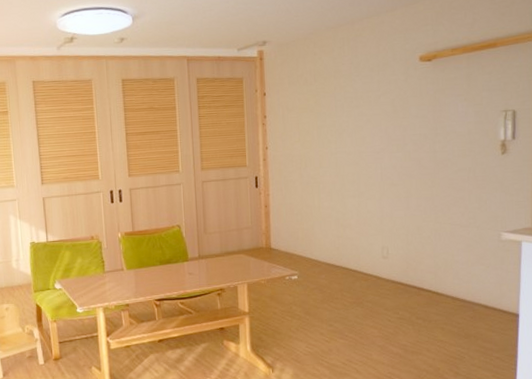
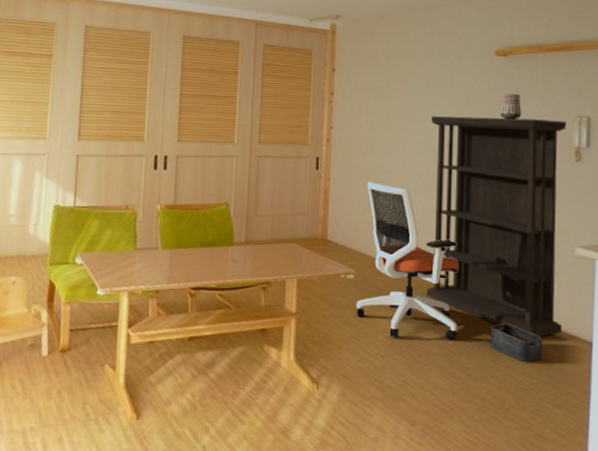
office chair: none [301,193,394,325] -> present [356,182,459,340]
bookcase: none [360,117,492,314] -> present [426,116,567,337]
storage bin: none [423,304,472,335] -> present [490,323,542,362]
ceramic vessel: none [426,96,447,121] -> present [500,93,522,119]

